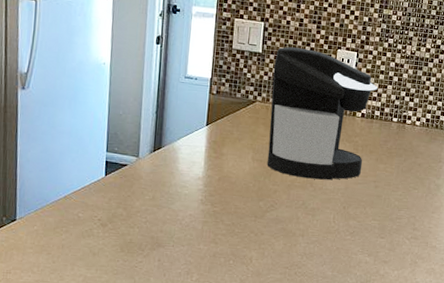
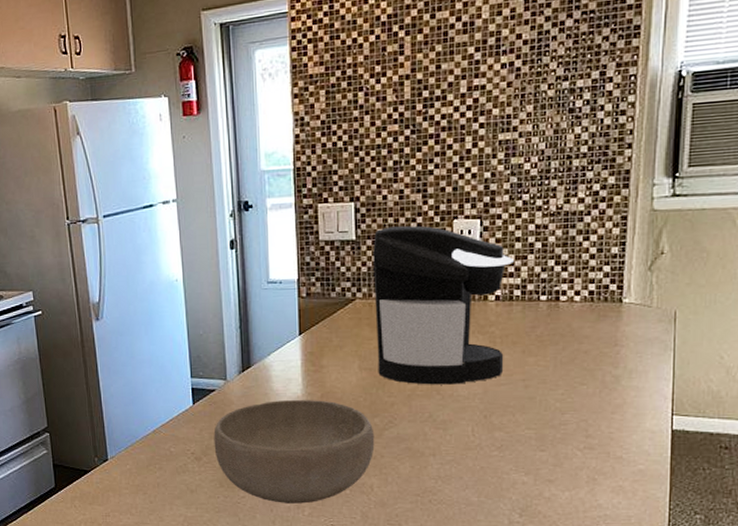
bowl: none [119,179,258,270] -> present [213,400,375,504]

